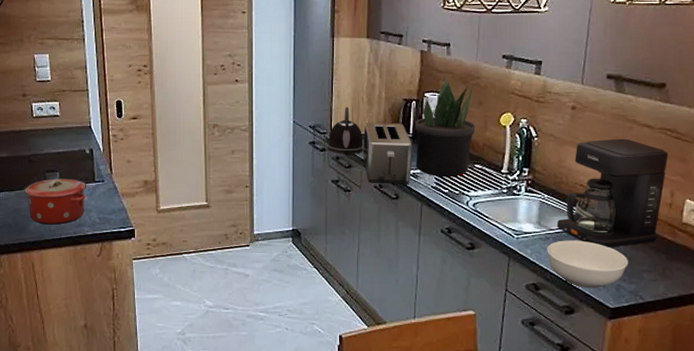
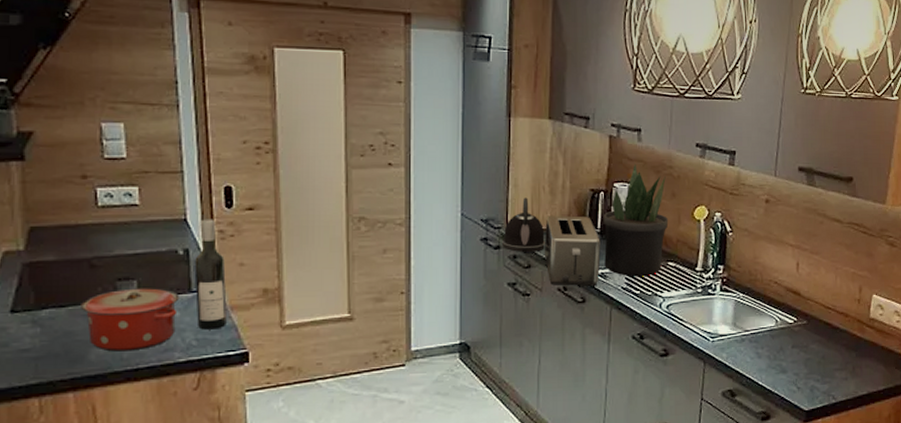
bottle: none [97,126,119,211] -> present [194,219,227,330]
bowl: present [547,240,628,289] -> none [743,341,821,392]
coffee maker: present [556,138,668,247] -> none [752,233,856,347]

